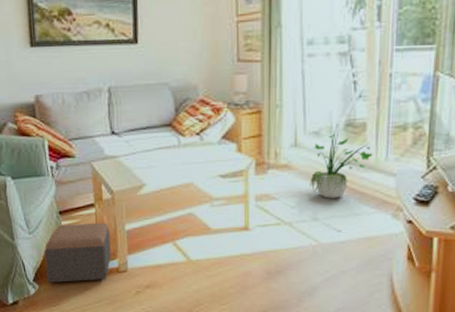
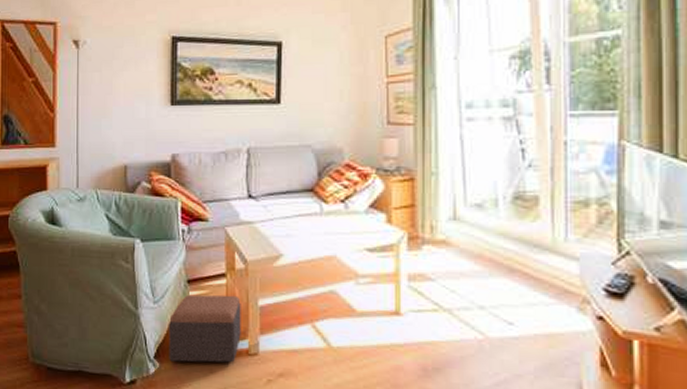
potted plant: present [309,124,373,199] -> none [472,196,549,284]

